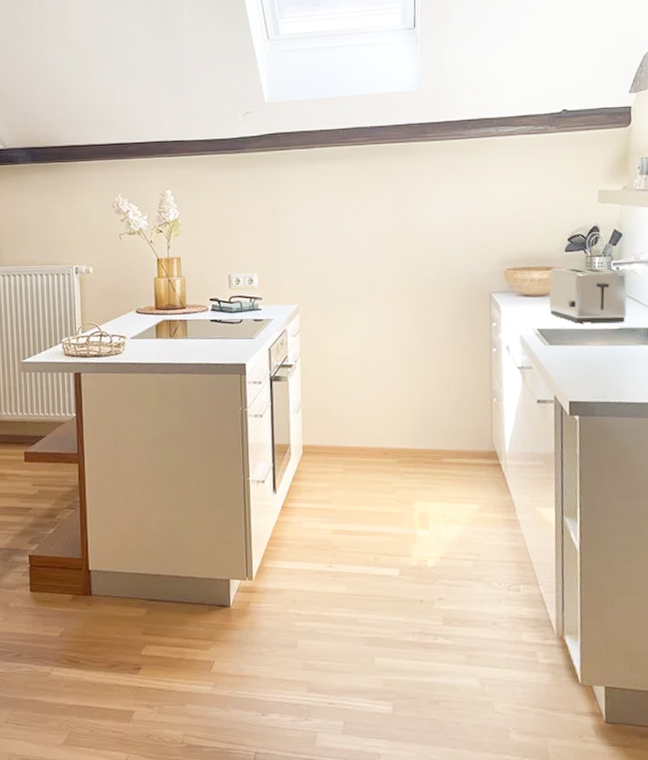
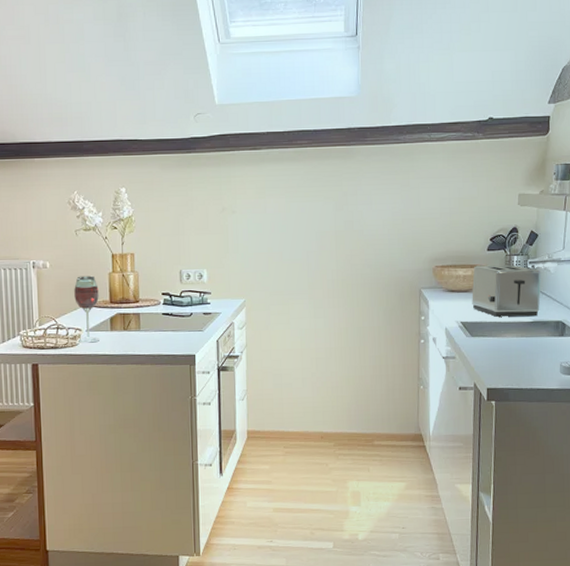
wineglass: none [118,281,144,351] -> present [74,275,99,343]

